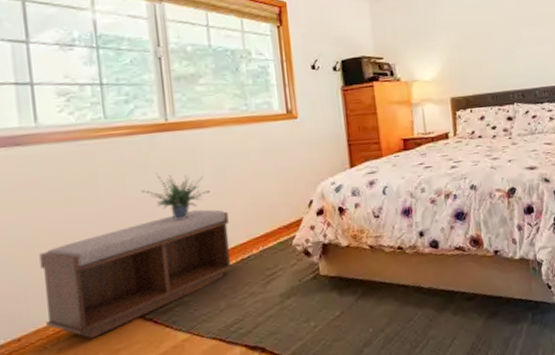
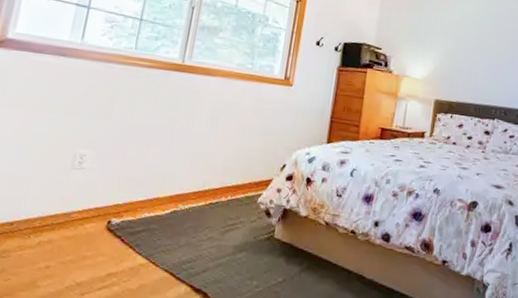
bench: present [39,209,233,339] -> none [36,146,210,240]
potted plant: present [141,172,210,220] -> none [145,105,201,152]

